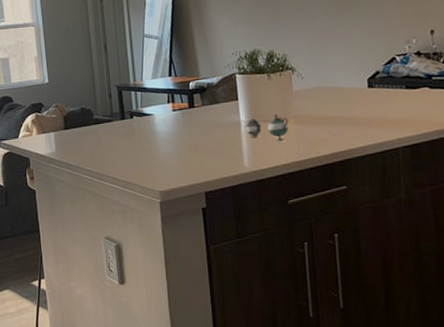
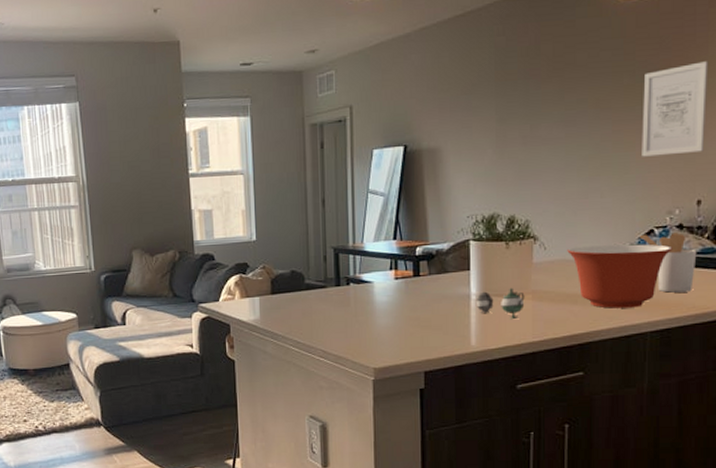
mixing bowl: none [322,70,414,128] -> present [567,244,673,308]
utensil holder: none [383,59,436,112] -> present [639,232,697,293]

